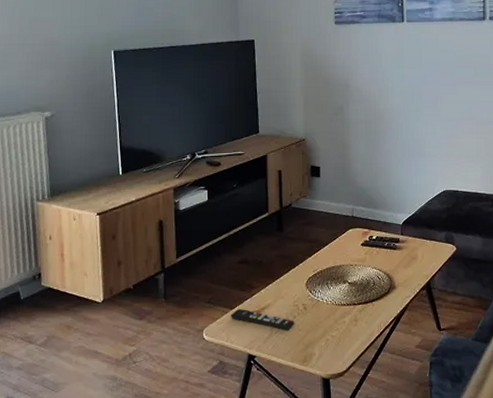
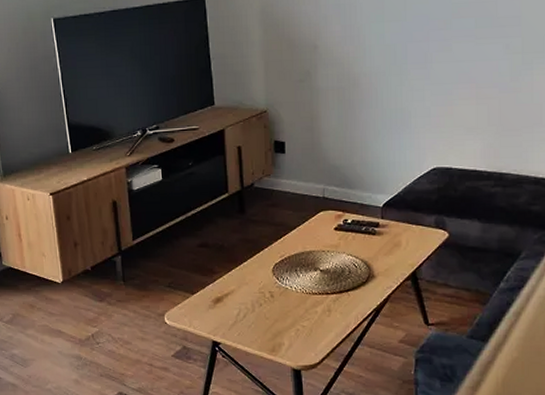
remote control: present [231,309,294,331] -> none [192,295,261,319]

